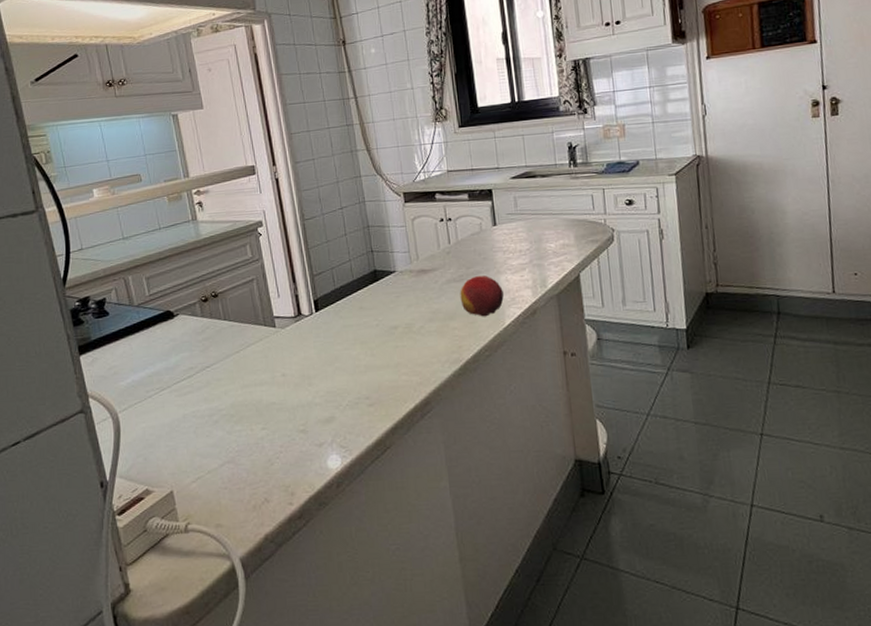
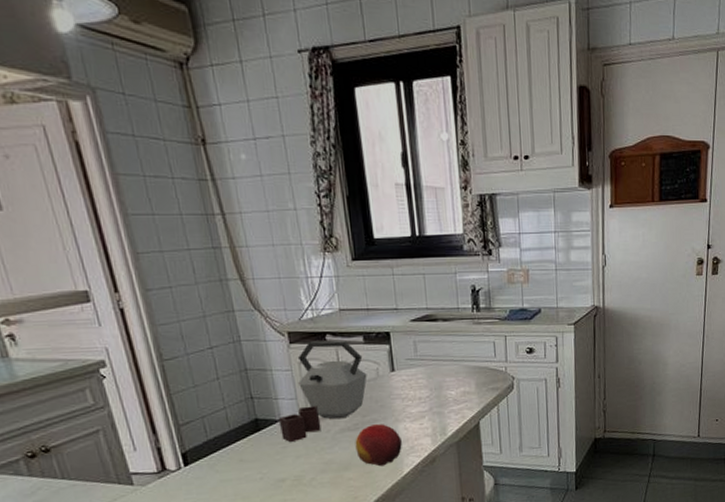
kettle: none [393,199,472,293] -> present [278,340,367,443]

